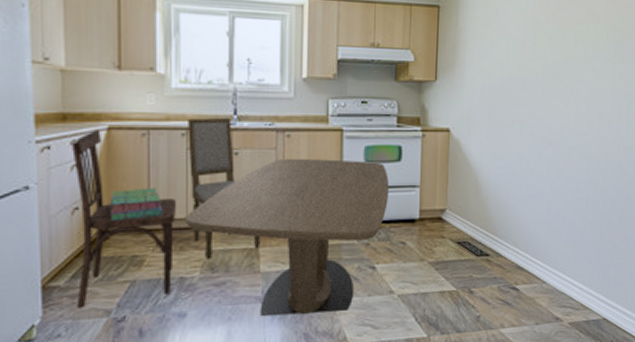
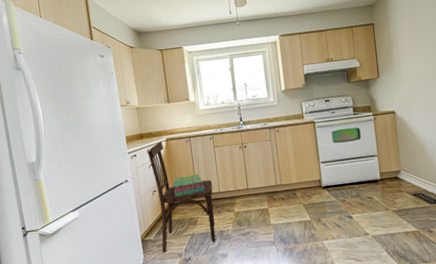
dining table: present [184,158,389,317] -> none [218,141,355,255]
dining chair: present [188,117,261,260] -> none [212,123,269,218]

